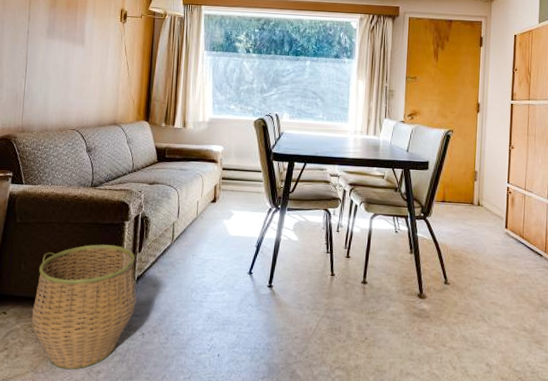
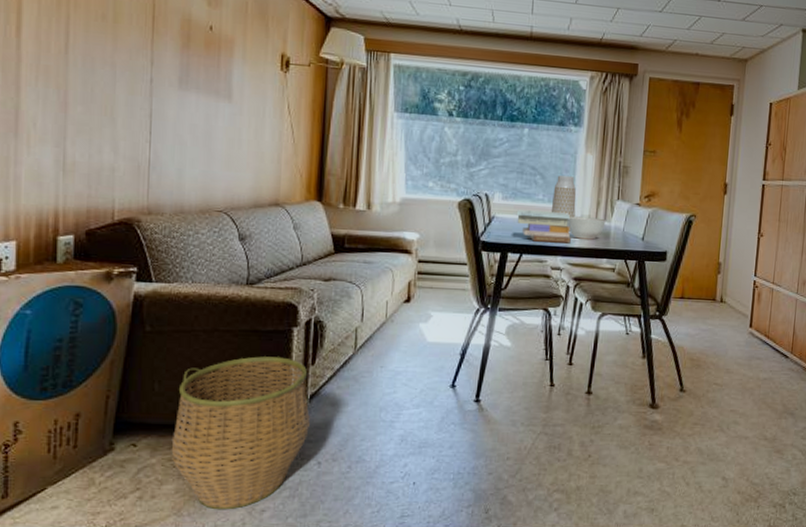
books: none [301,127,346,155] -> present [516,210,571,244]
vase: none [329,98,350,133] -> present [551,175,576,218]
bowl: none [342,132,375,151] -> present [567,216,606,240]

